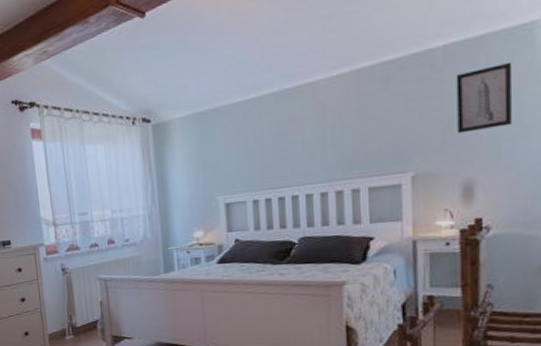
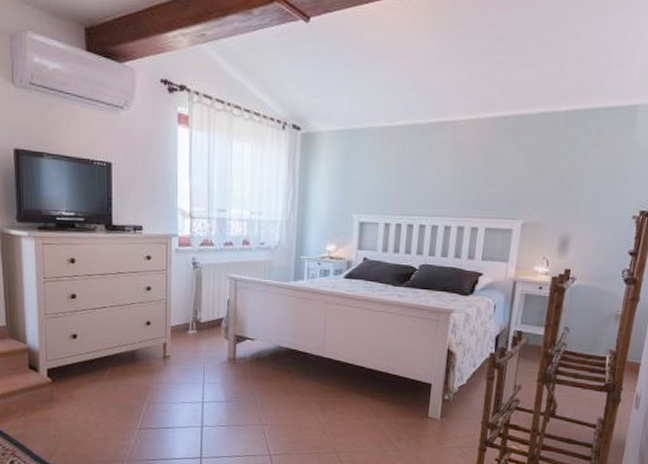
wall art: present [456,61,513,134] -> none [564,136,616,193]

